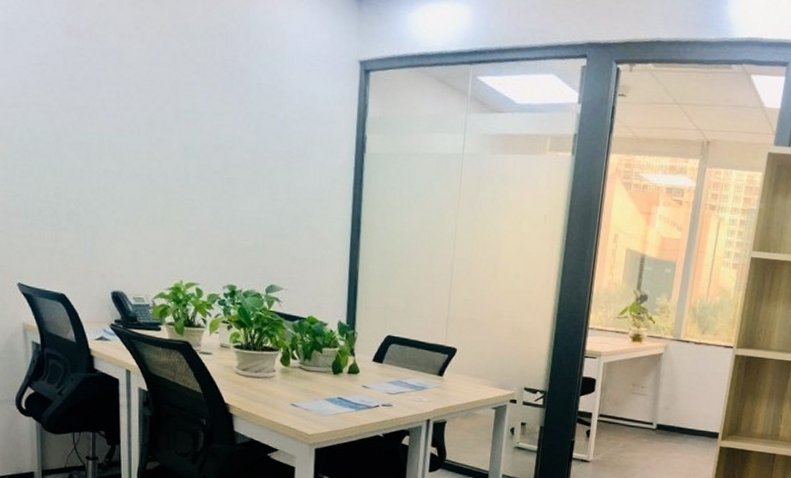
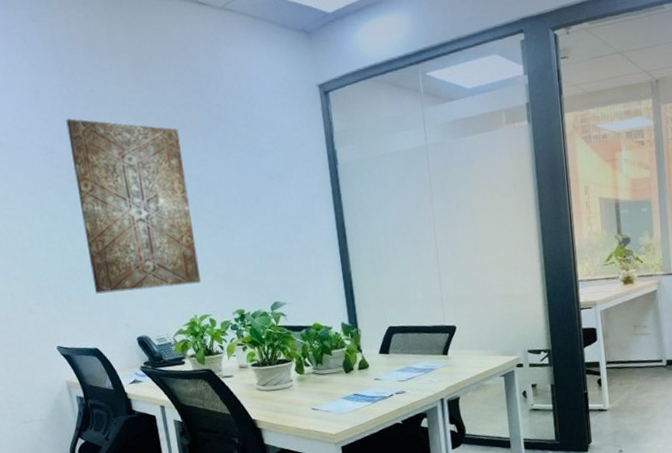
wall art: none [67,30,196,247] -> present [66,118,201,294]

